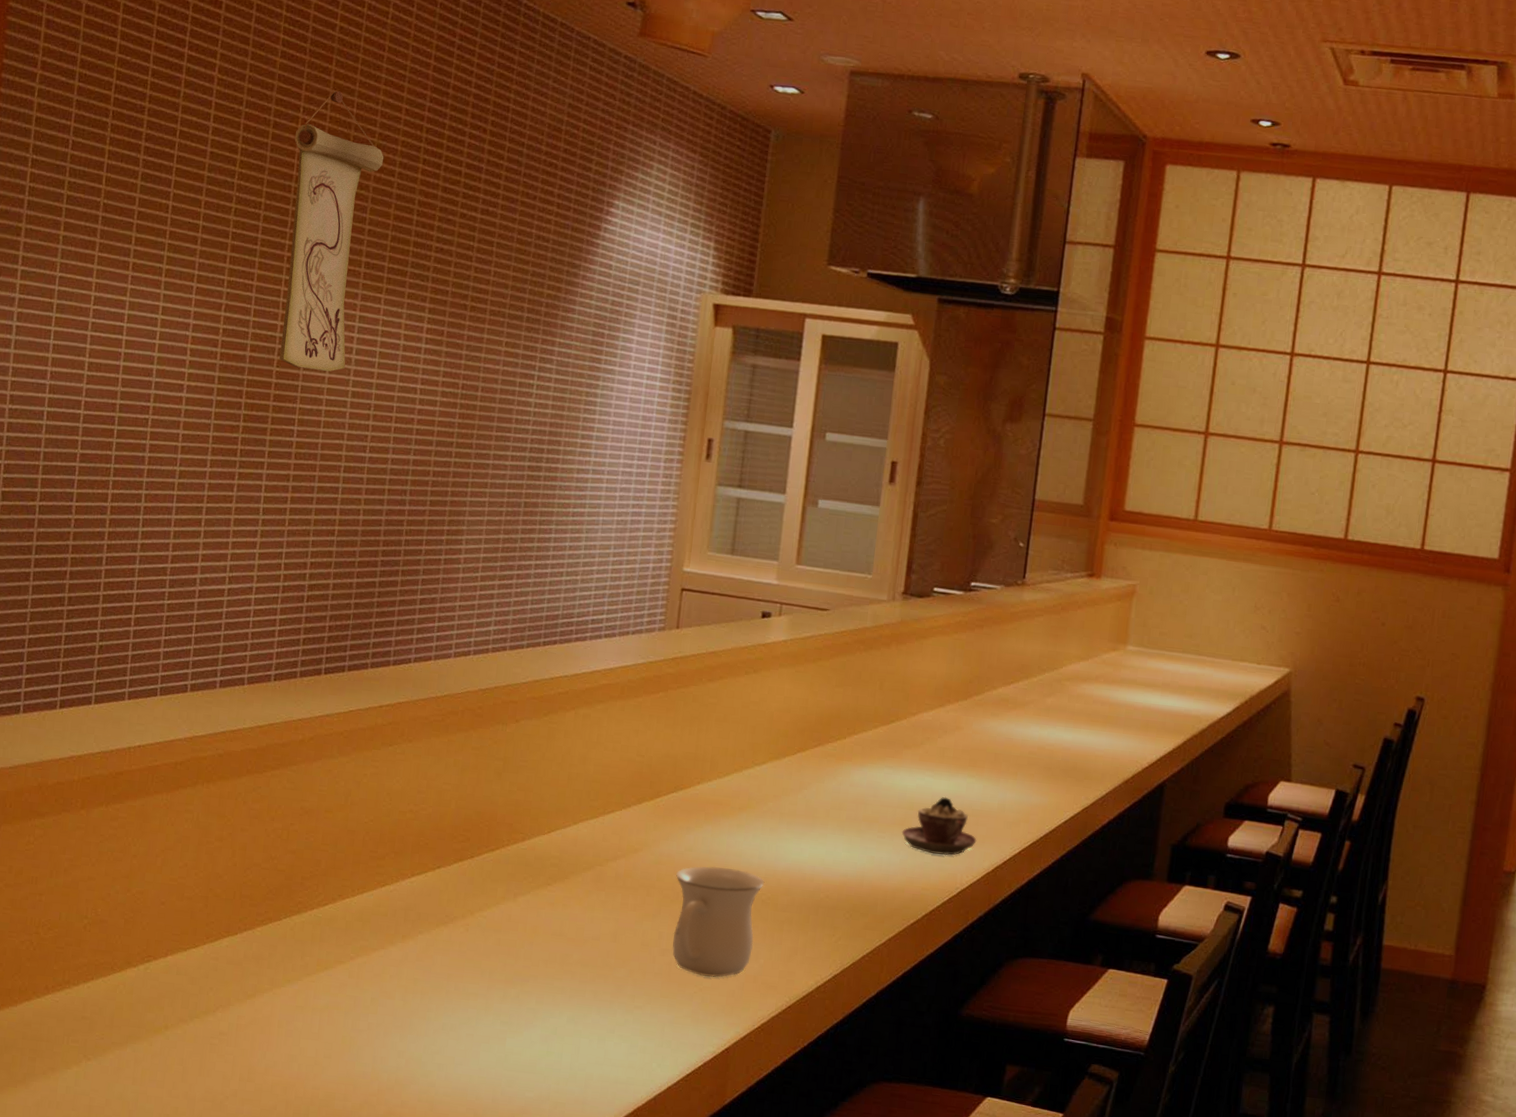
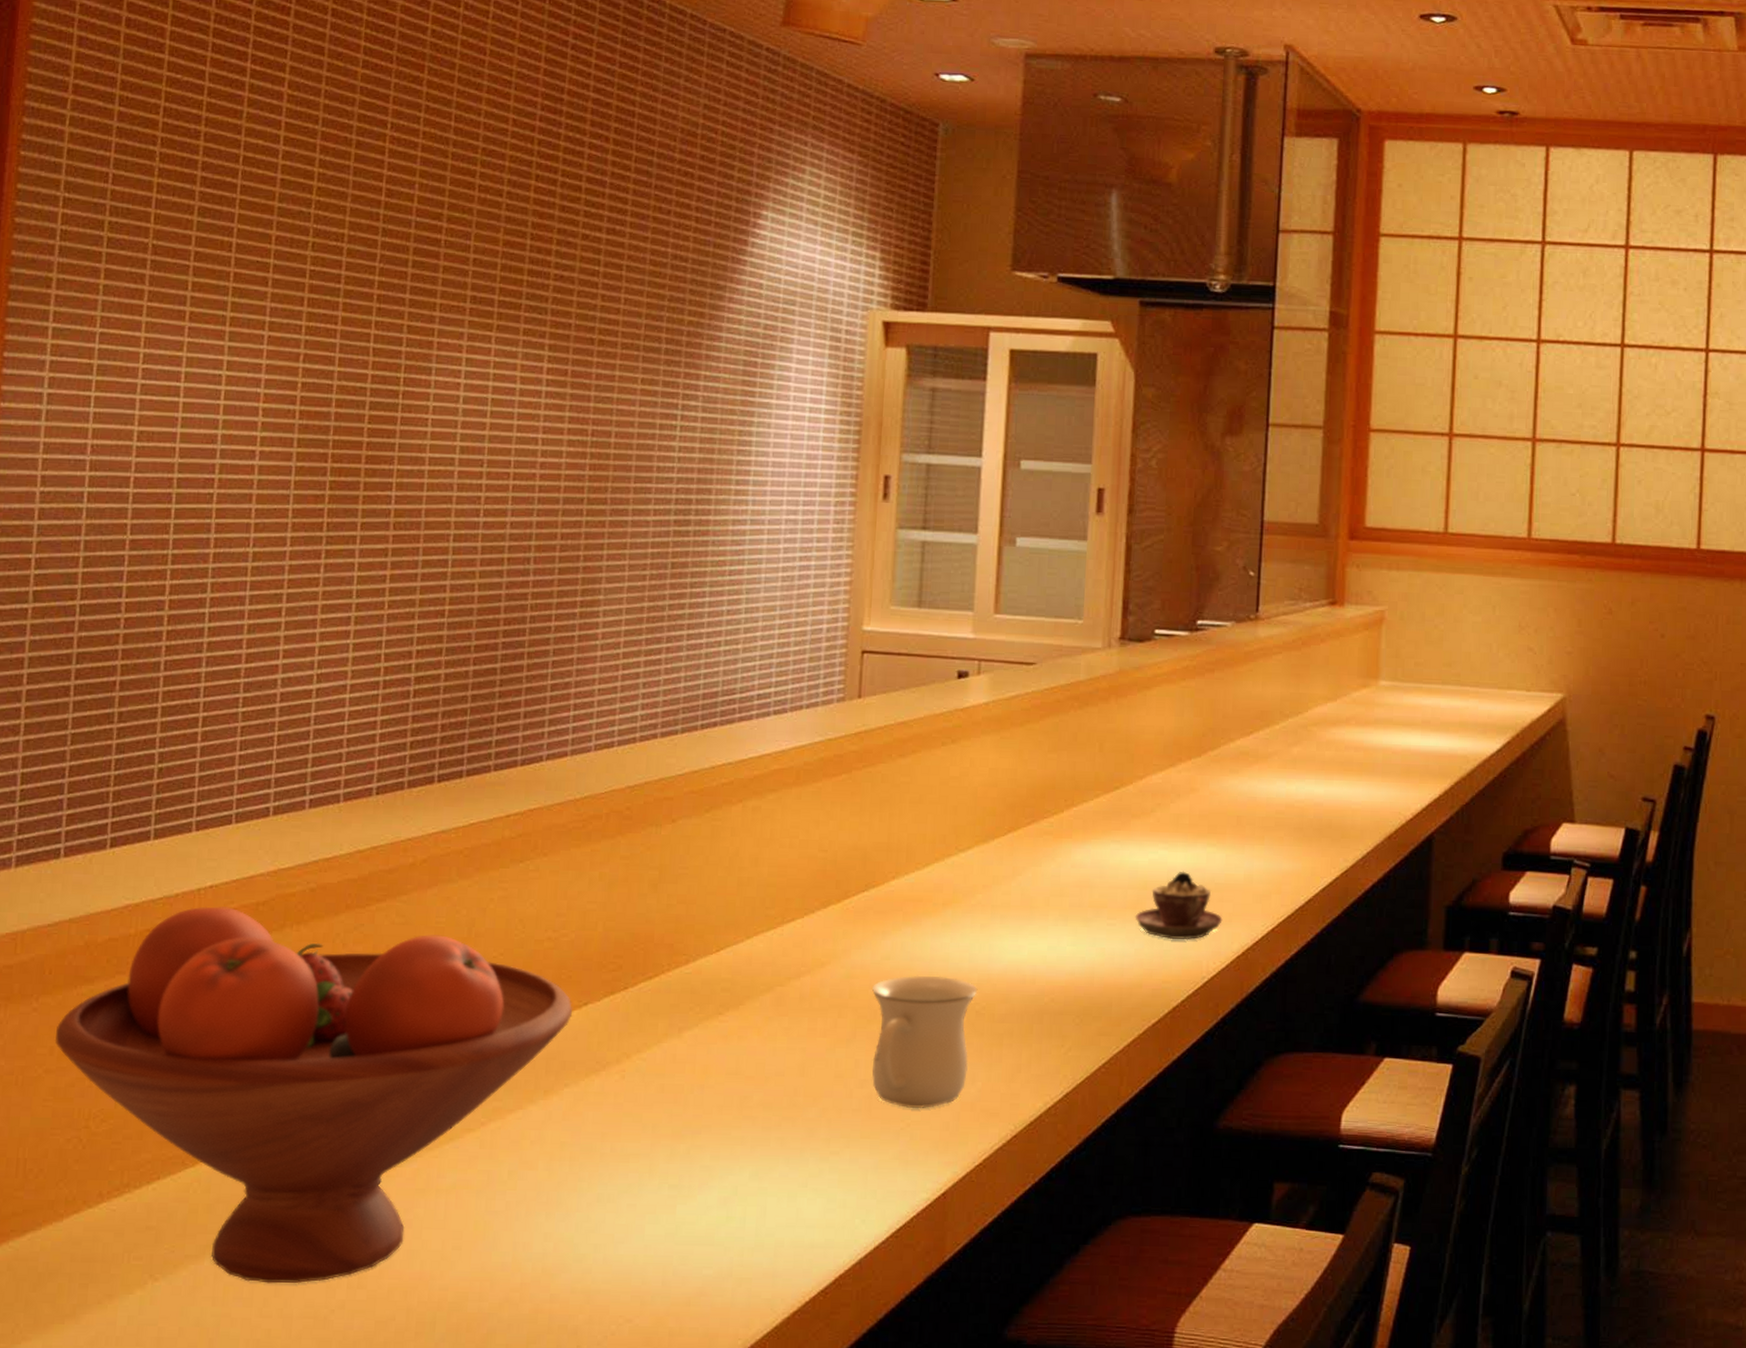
fruit bowl: none [13,762,429,1074] -> present [54,906,573,1284]
wall scroll: present [279,90,384,372] -> none [371,102,489,426]

